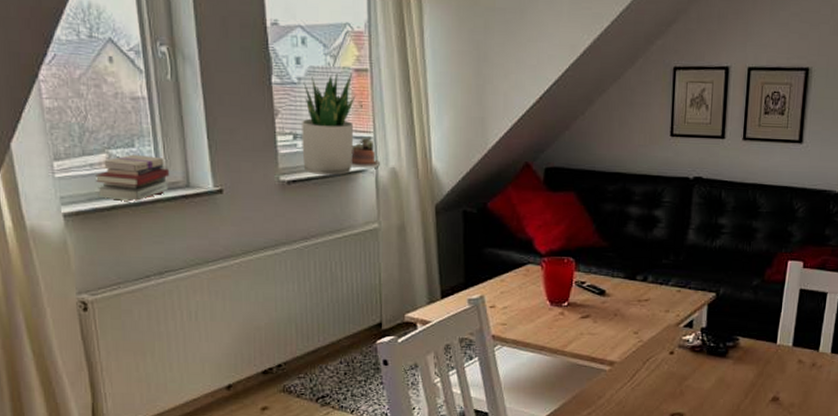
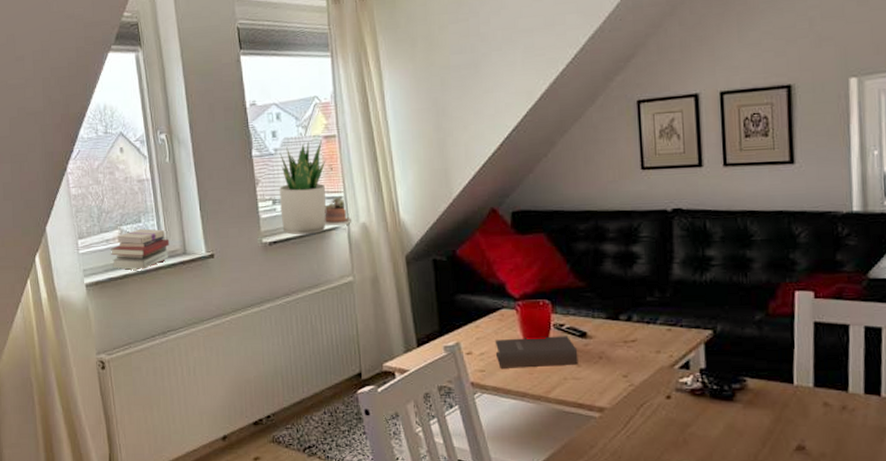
book: none [518,293,596,323] -> present [495,336,578,368]

